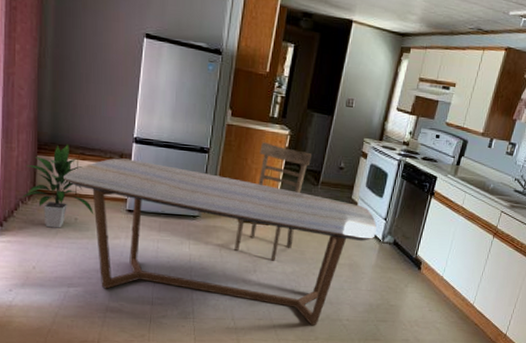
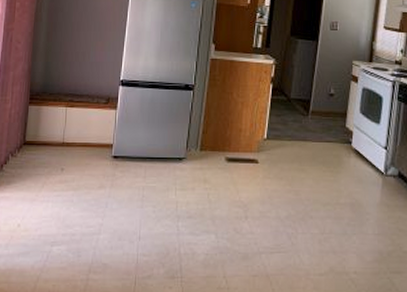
indoor plant: present [21,144,94,228] -> none [11,92,81,181]
dining table: present [64,158,377,325] -> none [52,102,377,281]
chair: present [234,142,311,261] -> none [223,74,299,204]

